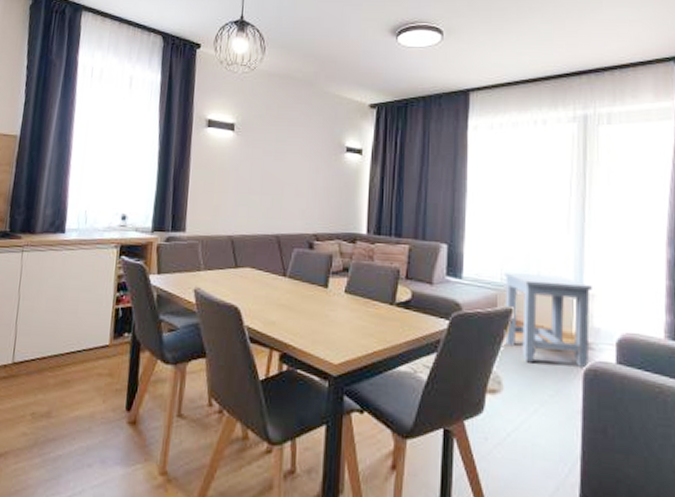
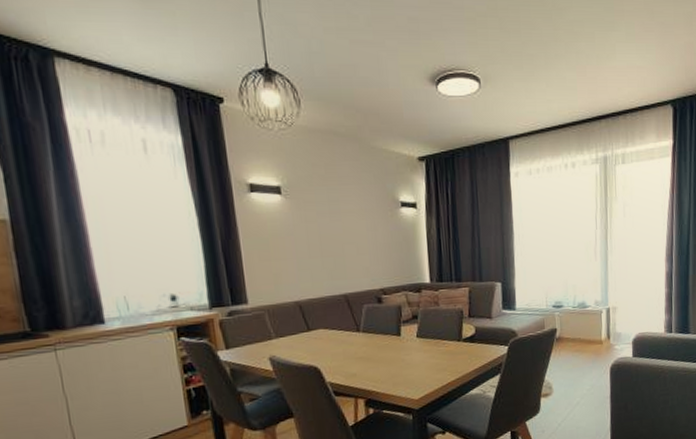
side table: present [504,272,592,367] -> none [548,296,614,369]

